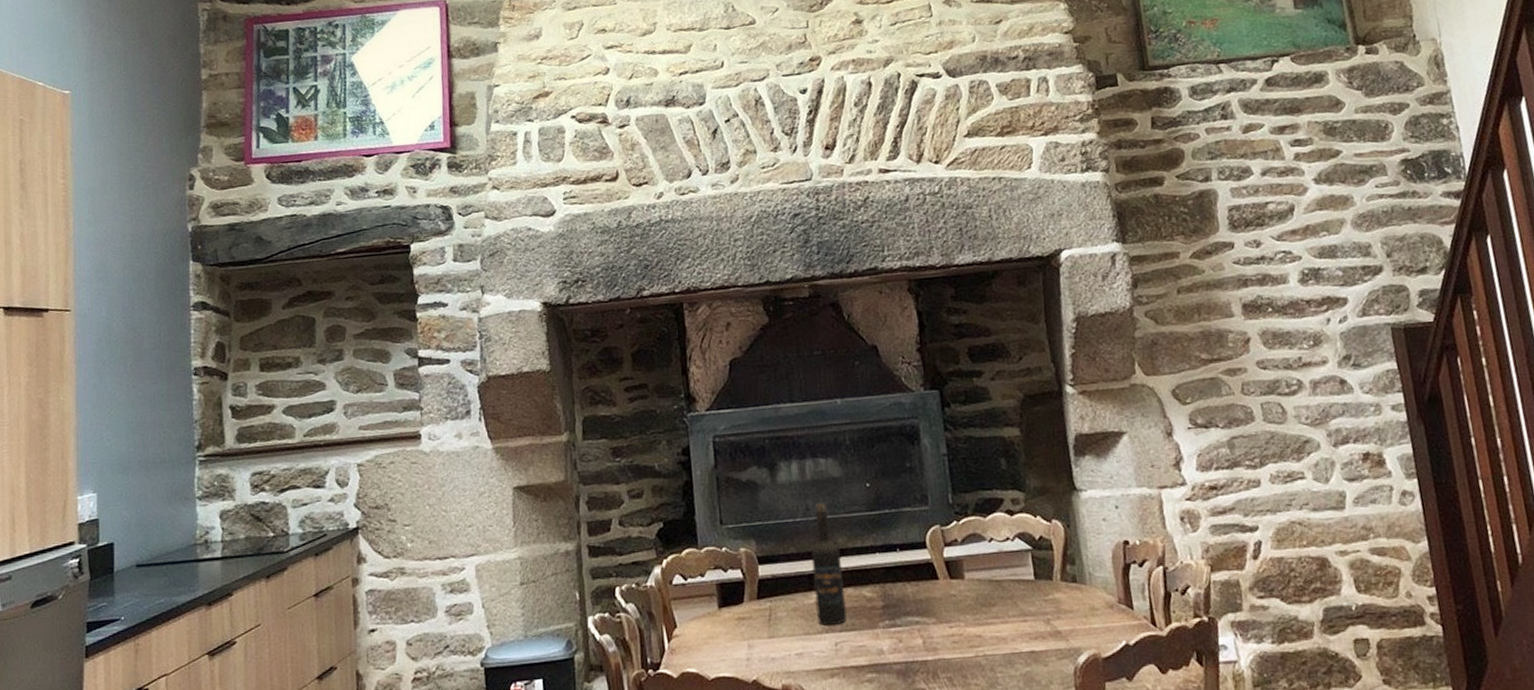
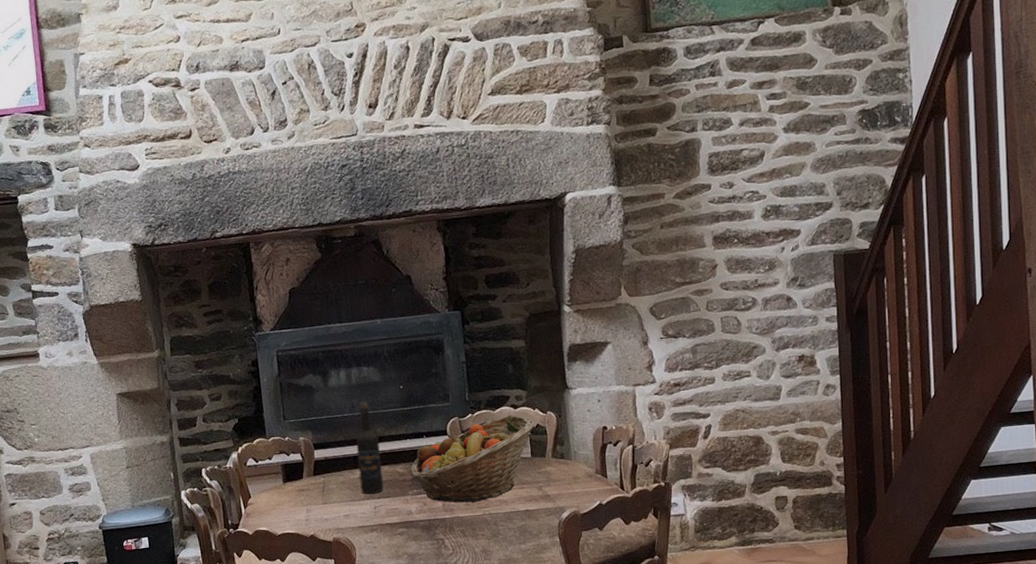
fruit basket: none [880,523,1037,640] -> present [410,415,535,503]

